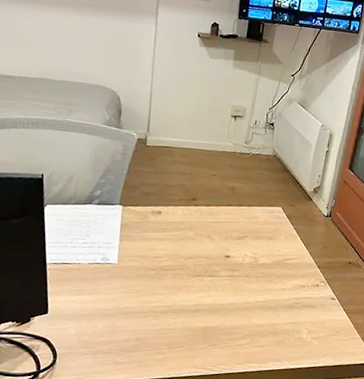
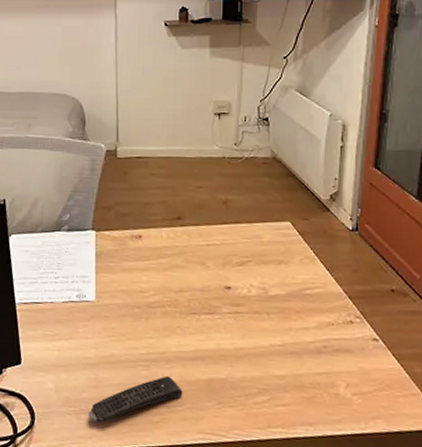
remote control: none [103,324,184,361] -> present [89,375,183,422]

